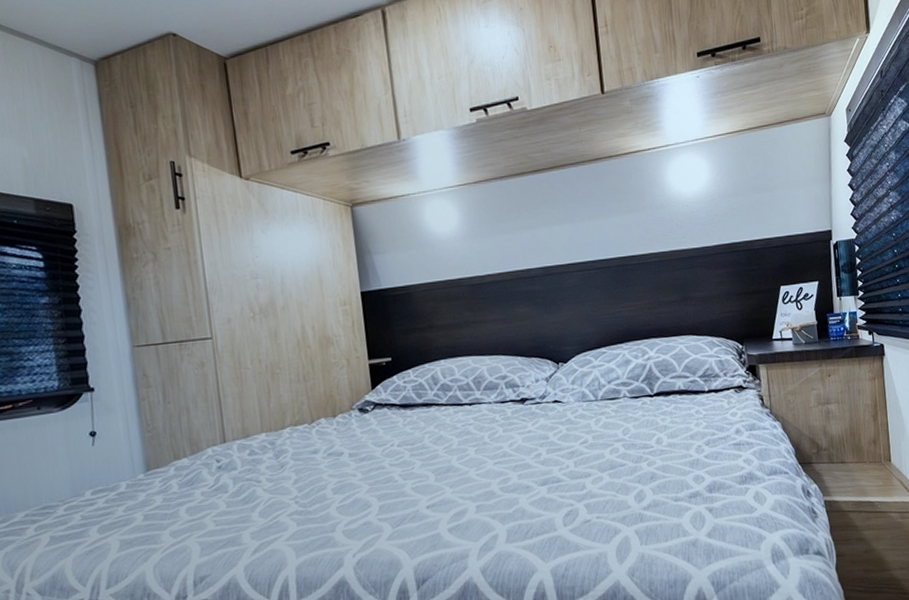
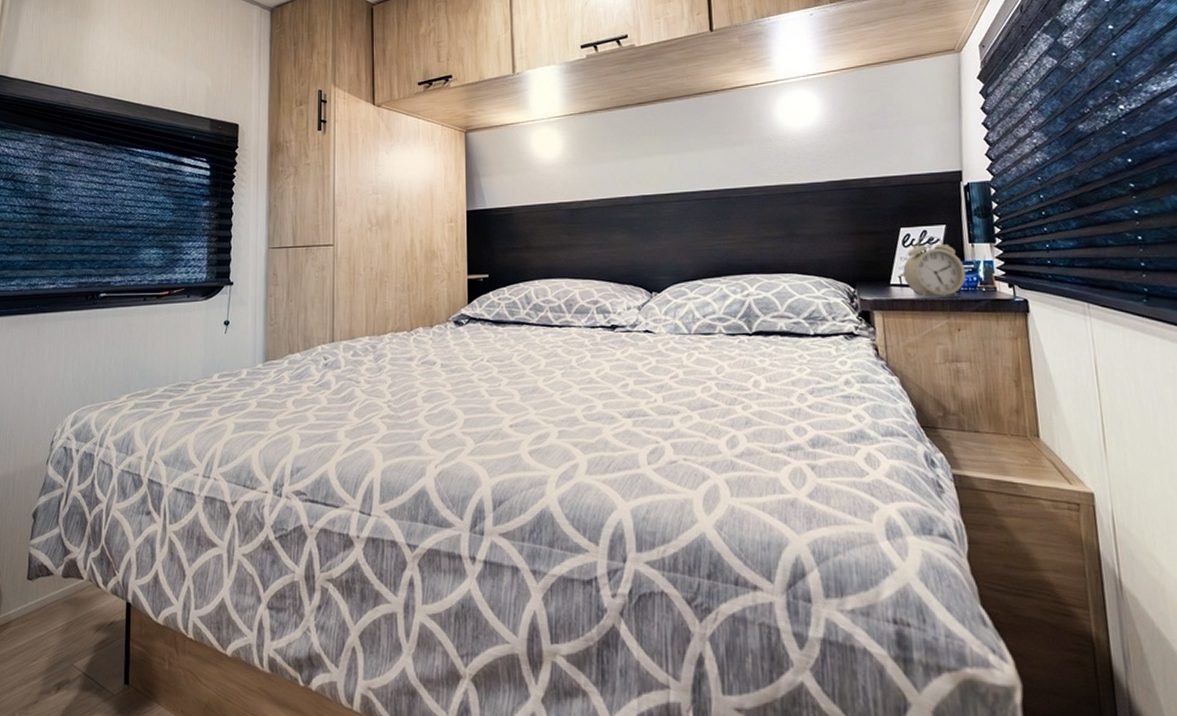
alarm clock: none [783,292,835,349] -> present [903,236,966,298]

